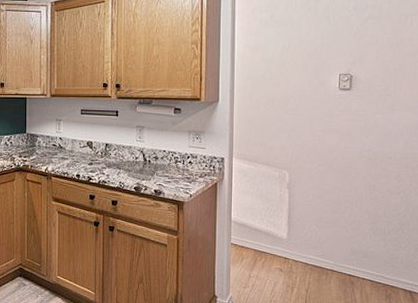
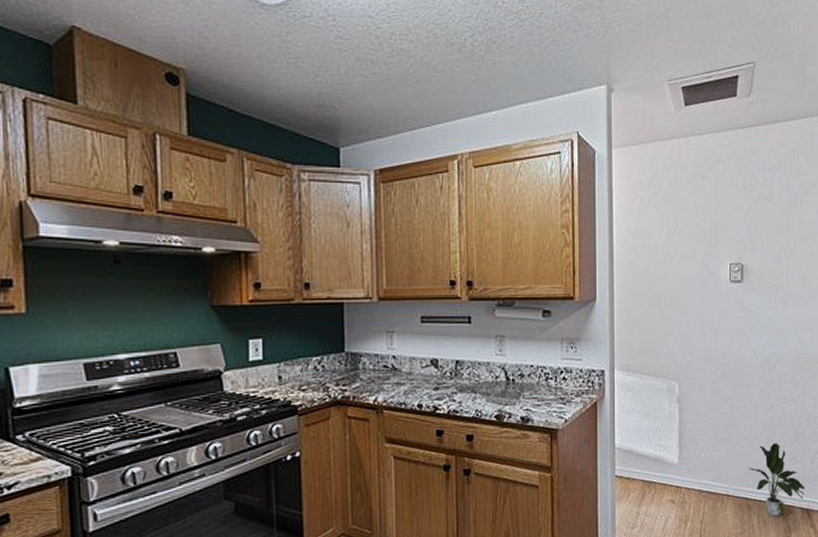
potted plant: none [352,230,409,295] -> present [748,443,805,517]

